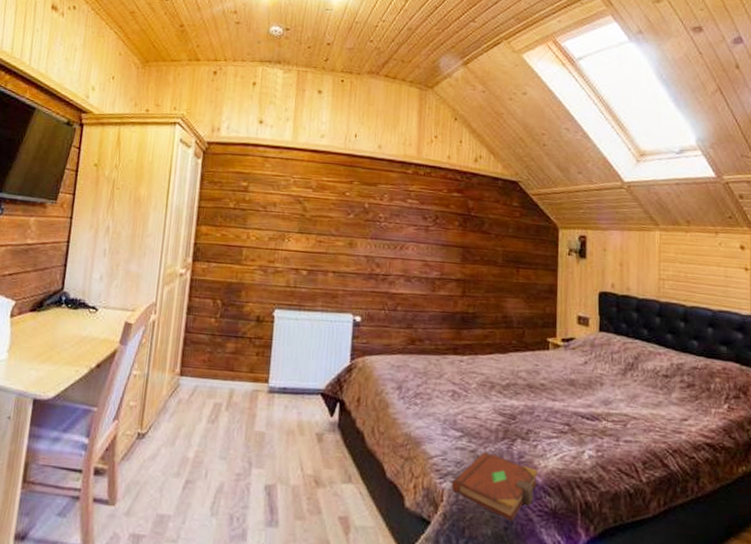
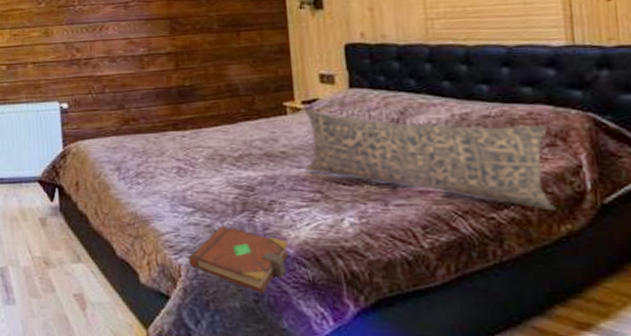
pillow: none [559,346,737,454] -> present [306,109,556,211]

